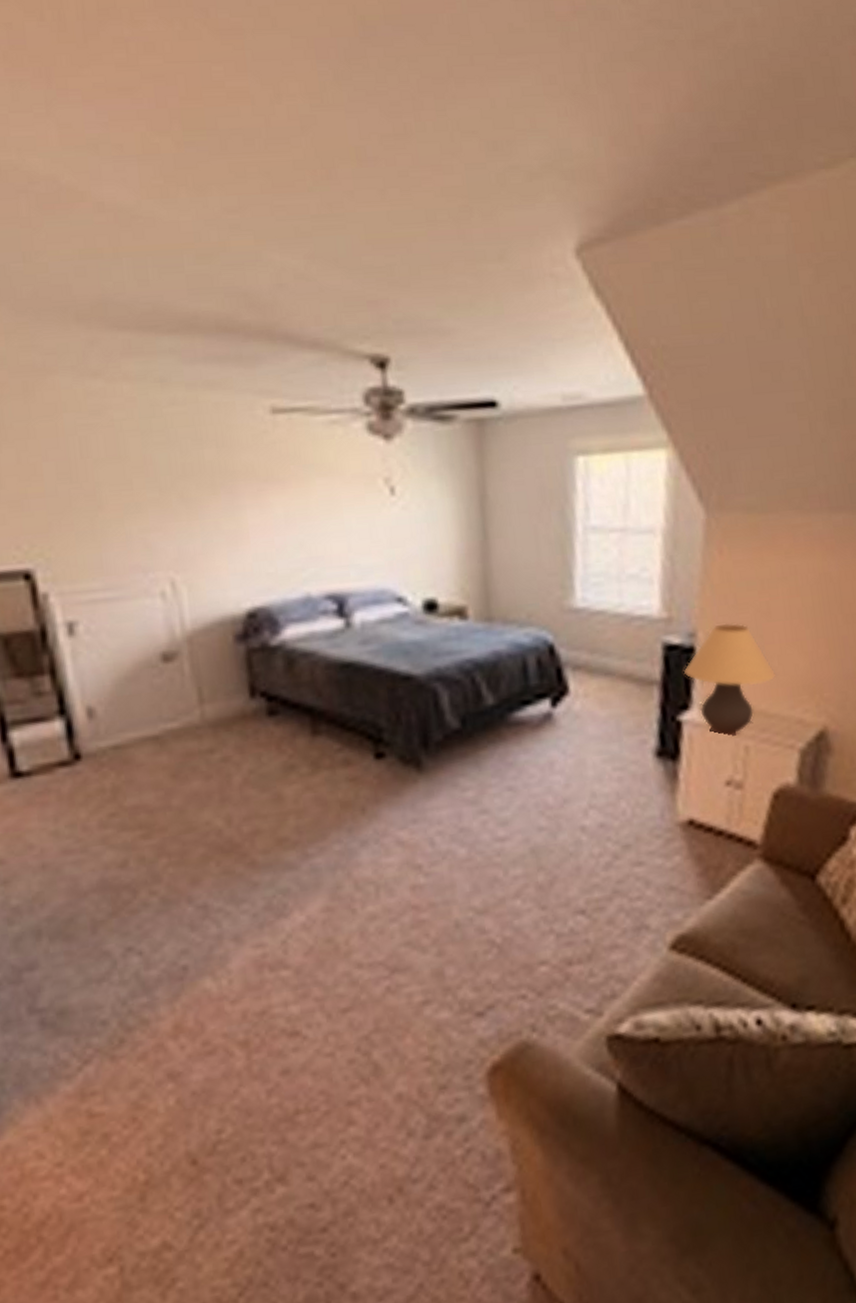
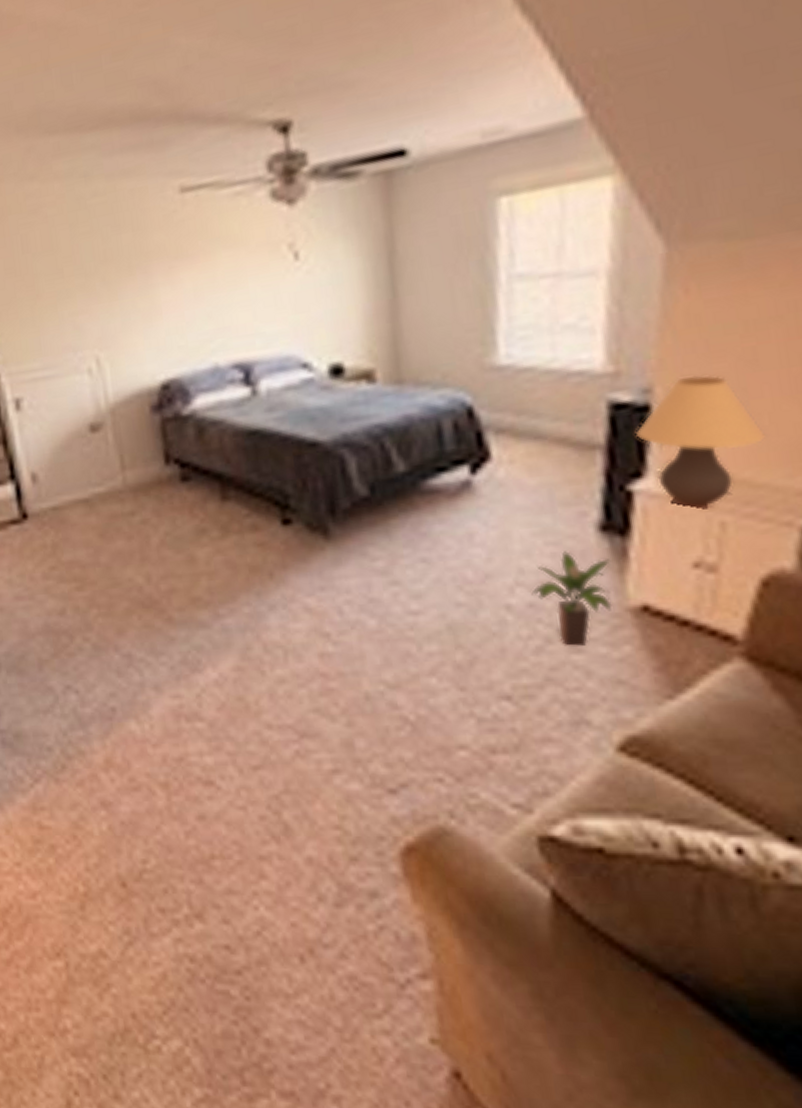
potted plant: none [602,775,666,860] -> present [531,551,612,646]

